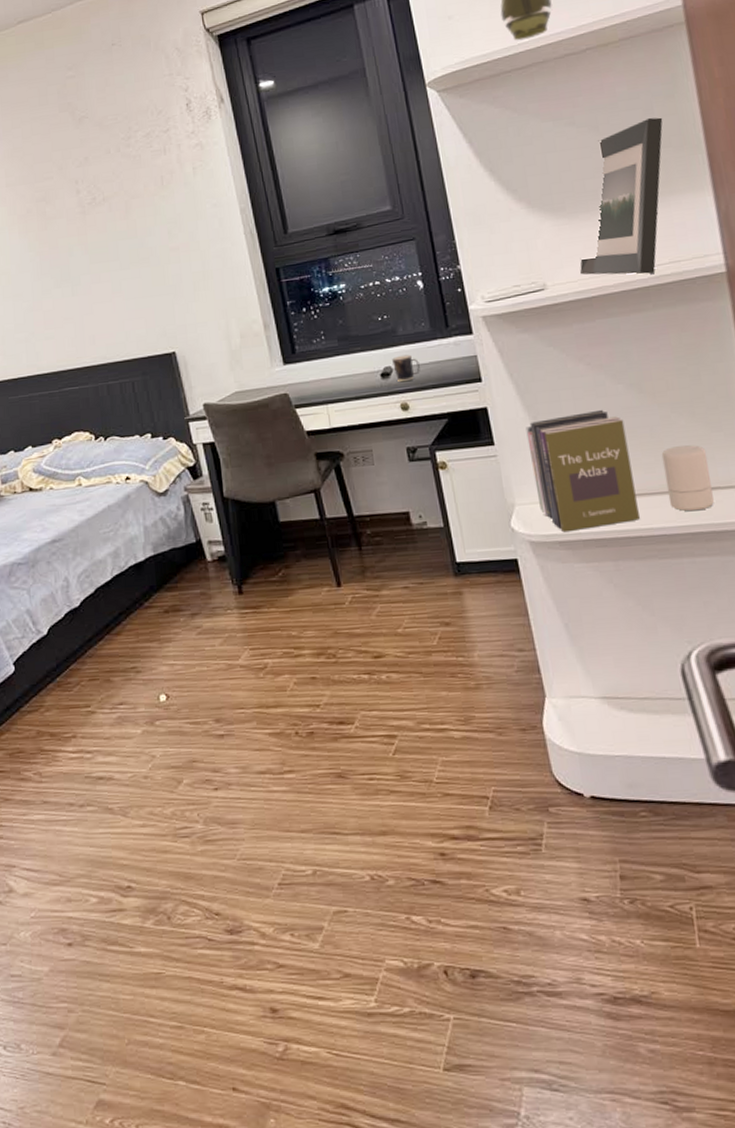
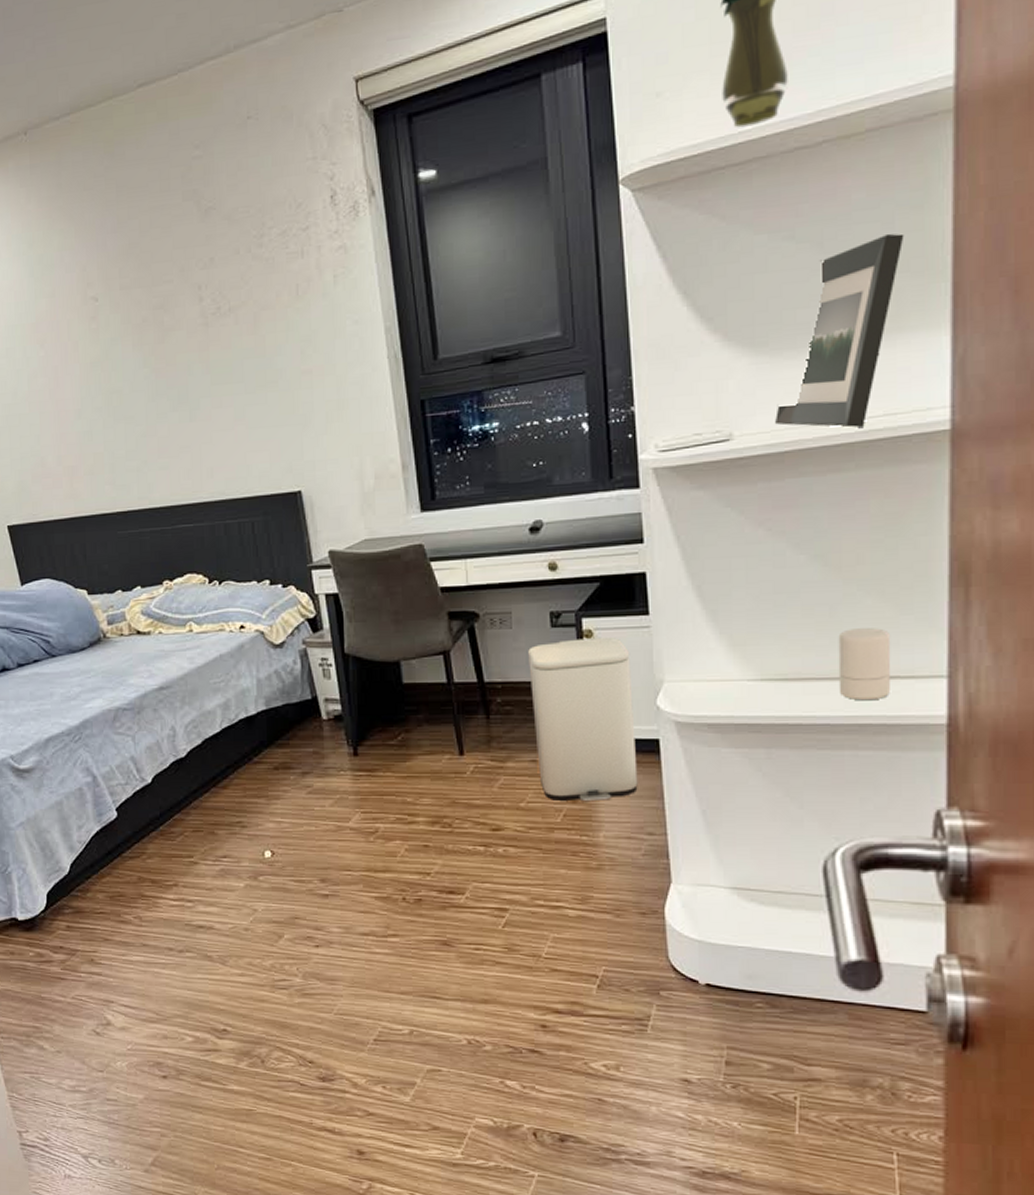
pedal bin: none [390,467,504,624] -> present [528,637,638,802]
mug: present [392,354,420,383] -> none [544,507,575,539]
books: present [525,409,640,533] -> none [687,582,802,715]

